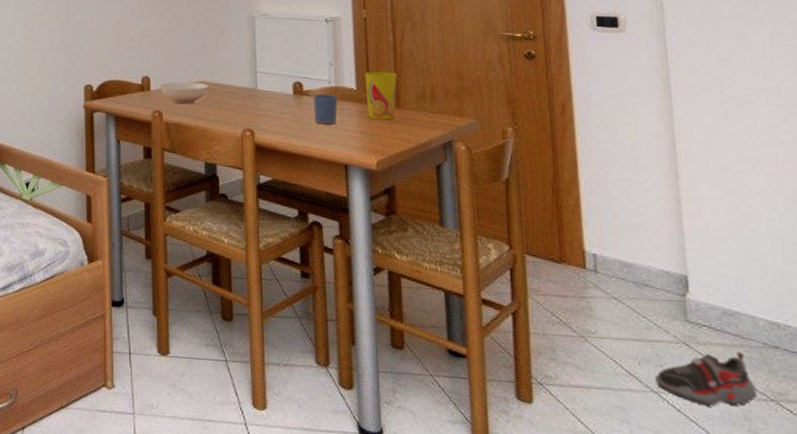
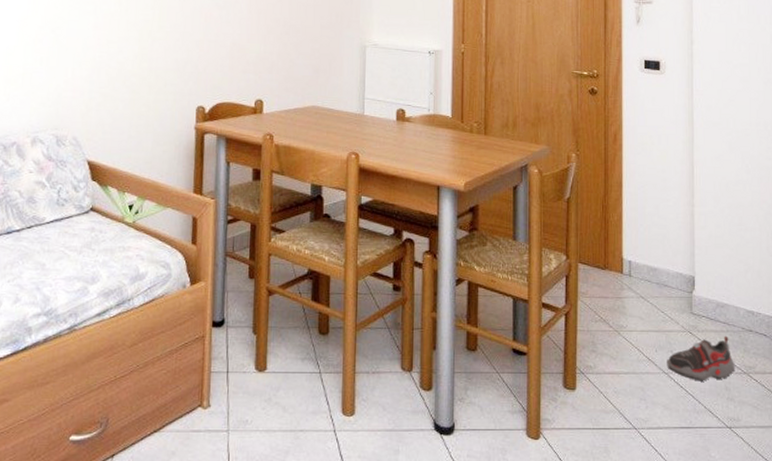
bowl: present [159,82,209,104] -> none [272,106,320,128]
mug: present [313,95,338,124] -> none [413,121,434,149]
cup: present [364,72,397,120] -> none [459,101,486,145]

